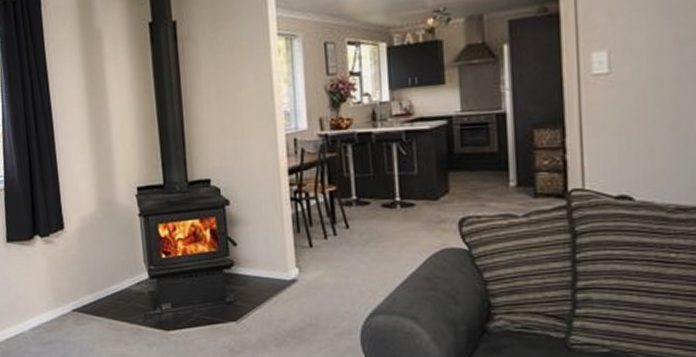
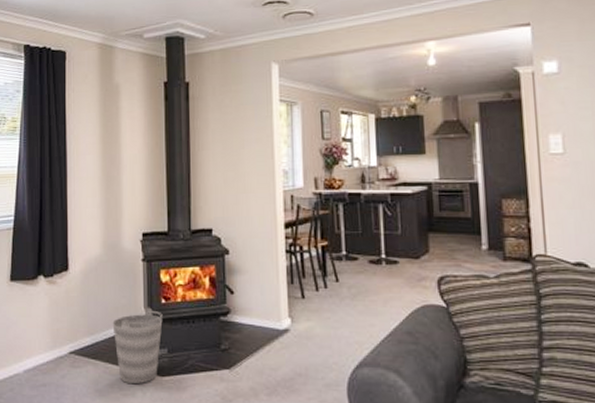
bucket: none [113,262,165,339] -> present [112,307,163,385]

